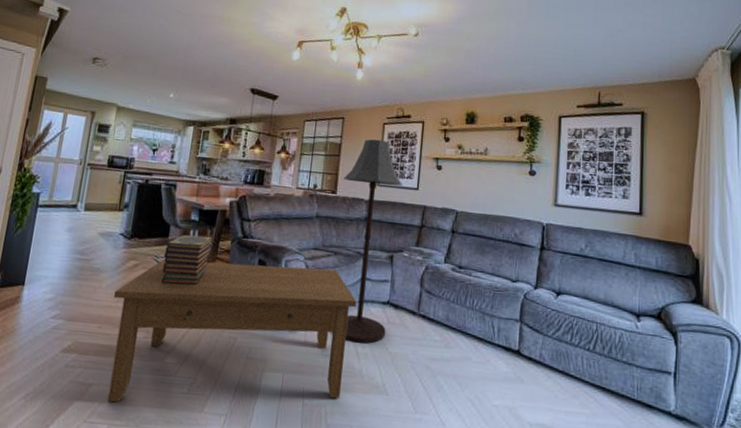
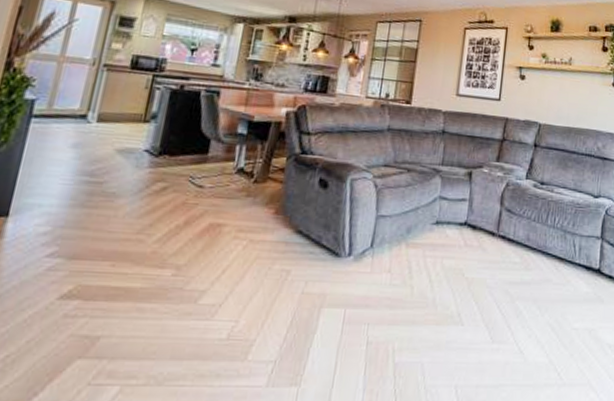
coffee table: present [107,259,357,403] -> none [120,181,432,358]
book stack: present [160,235,213,286] -> none [196,151,264,211]
floor lamp: present [344,139,403,344] -> none [417,44,484,270]

